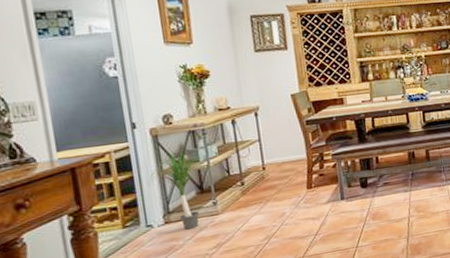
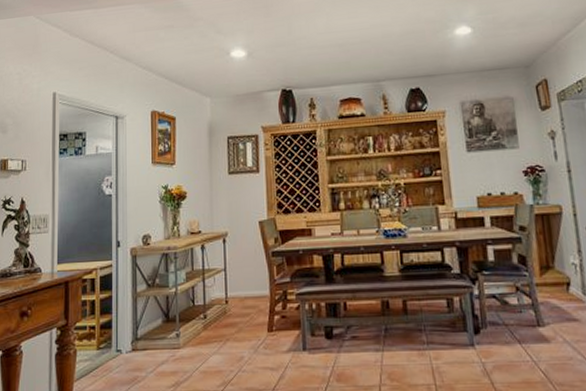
potted plant: present [146,148,212,230] -> none [121,270,178,361]

